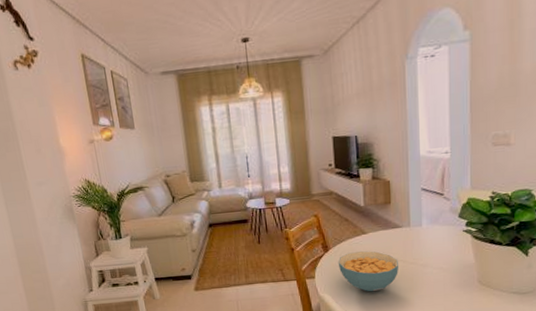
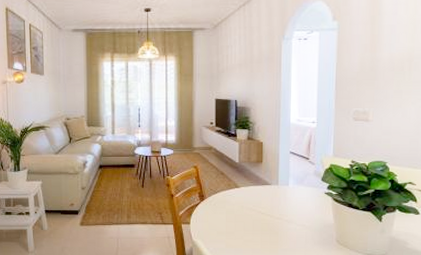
cereal bowl: present [338,250,398,292] -> none [212,202,266,242]

